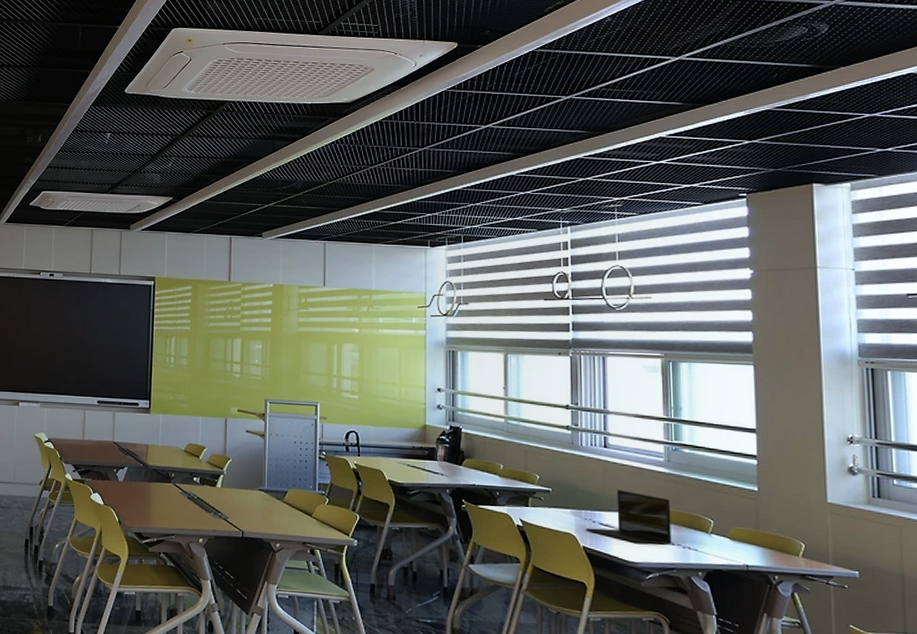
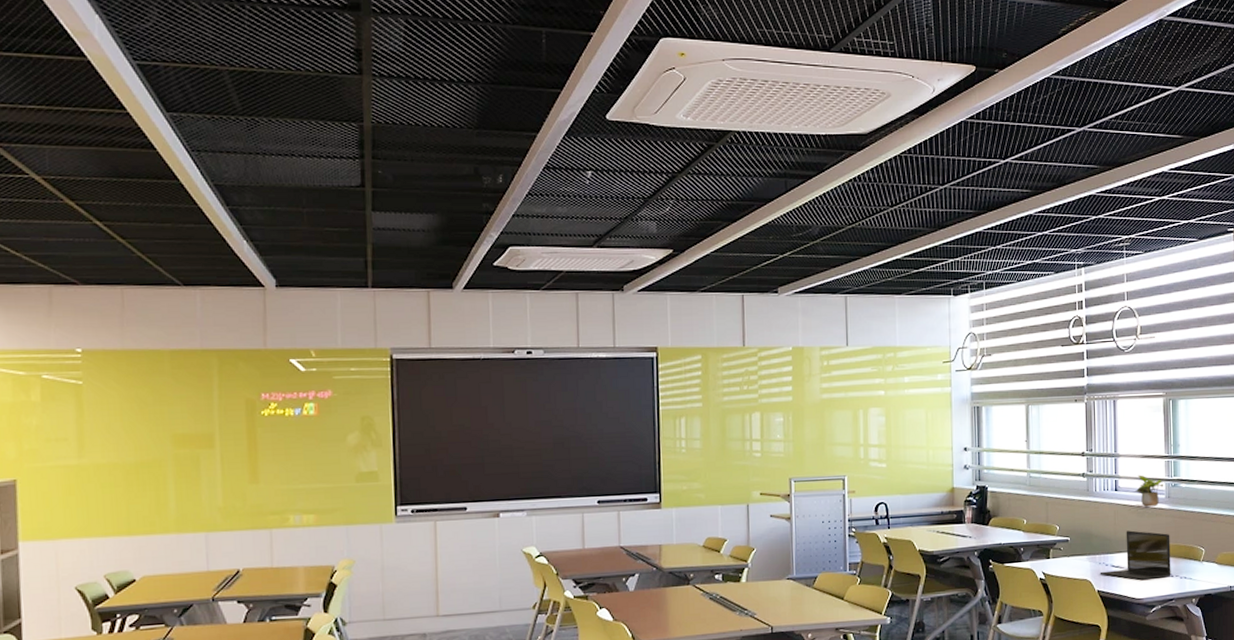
potted plant: none [627,434,662,469] -> present [1134,475,1163,508]

